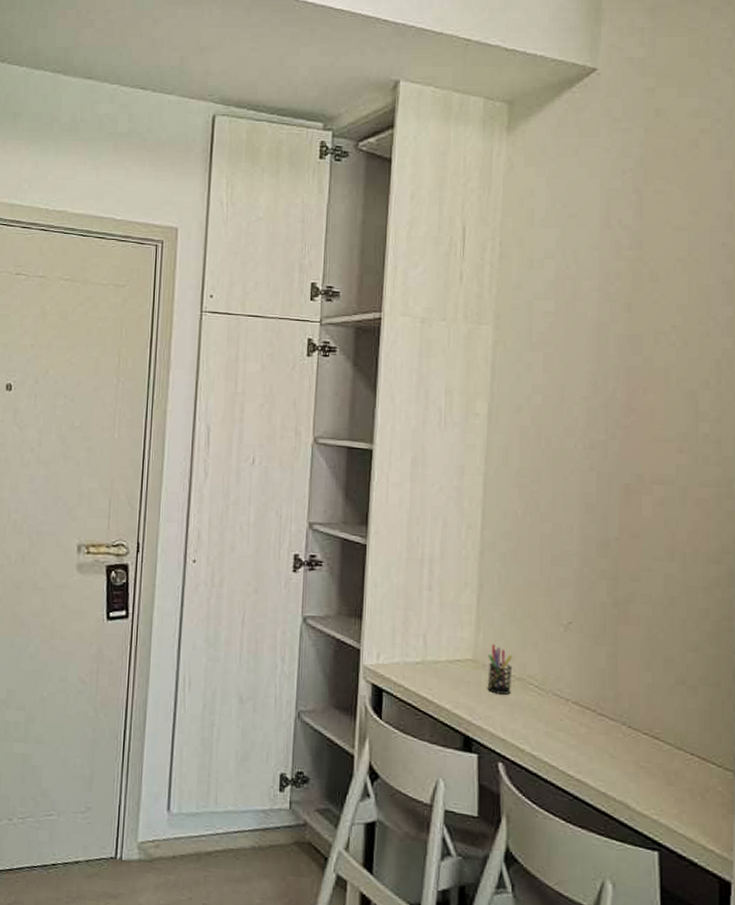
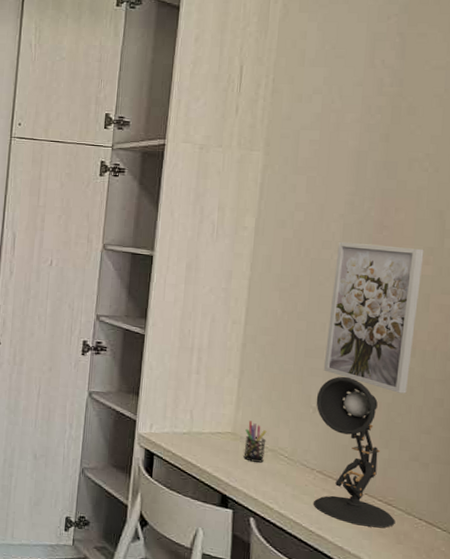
desk lamp: none [567,586,664,767] -> present [314,376,395,528]
wall art: none [573,428,677,605] -> present [323,241,424,394]

